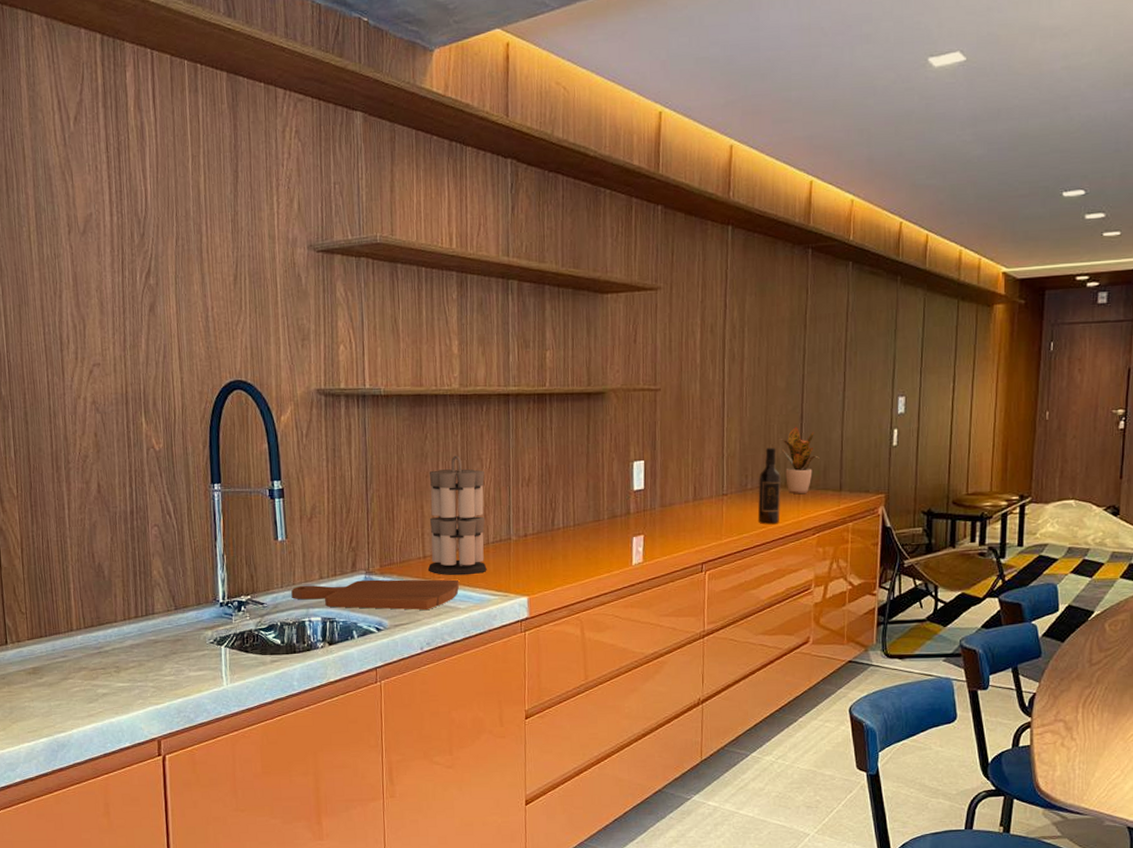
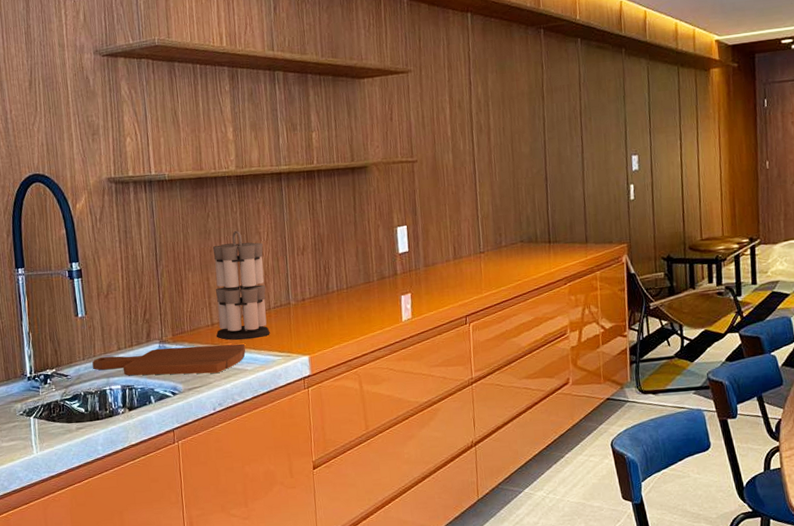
wine bottle: present [757,448,781,525] -> none [511,207,534,278]
potted plant: present [779,427,820,495] -> none [527,188,565,249]

